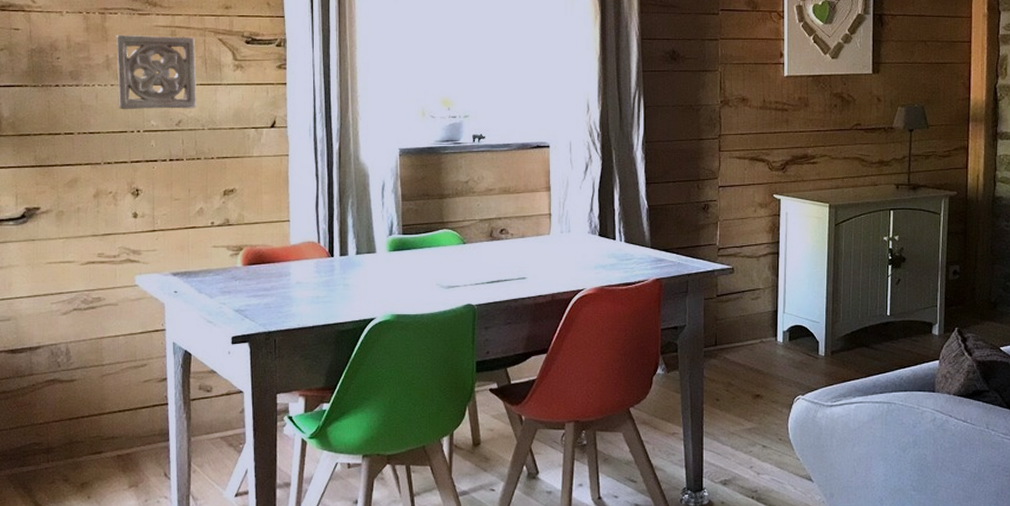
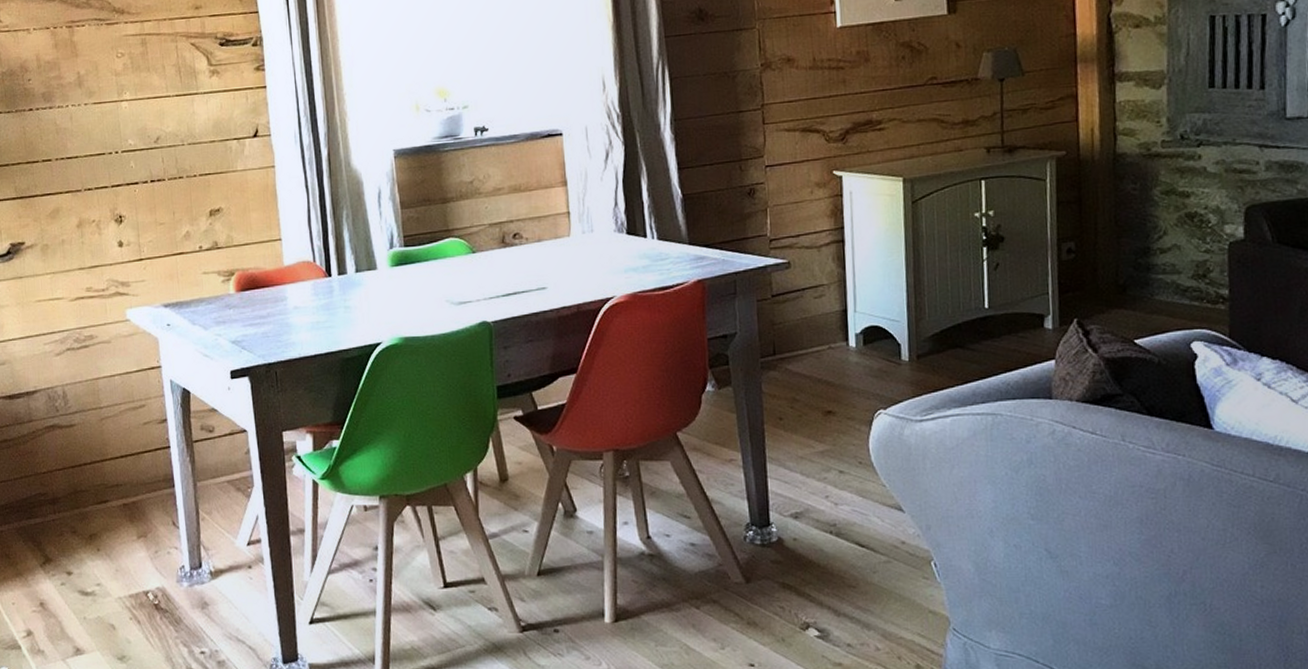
wall ornament: present [115,34,196,110] -> none [85,43,173,131]

